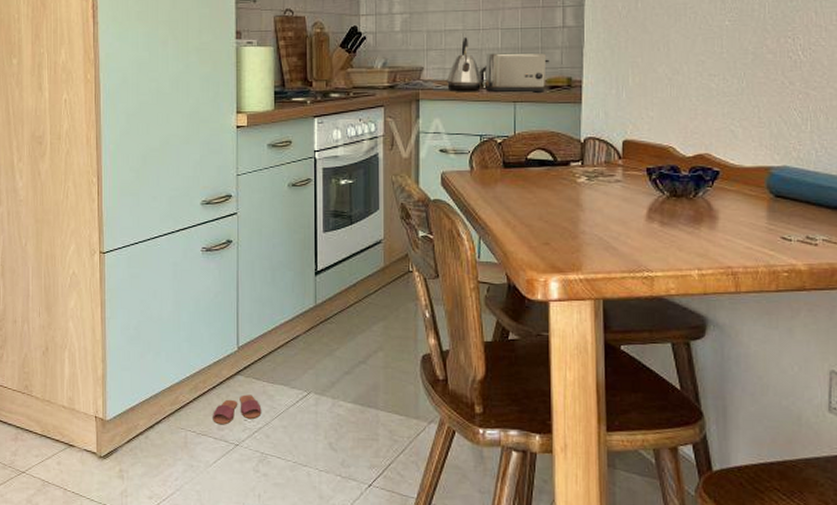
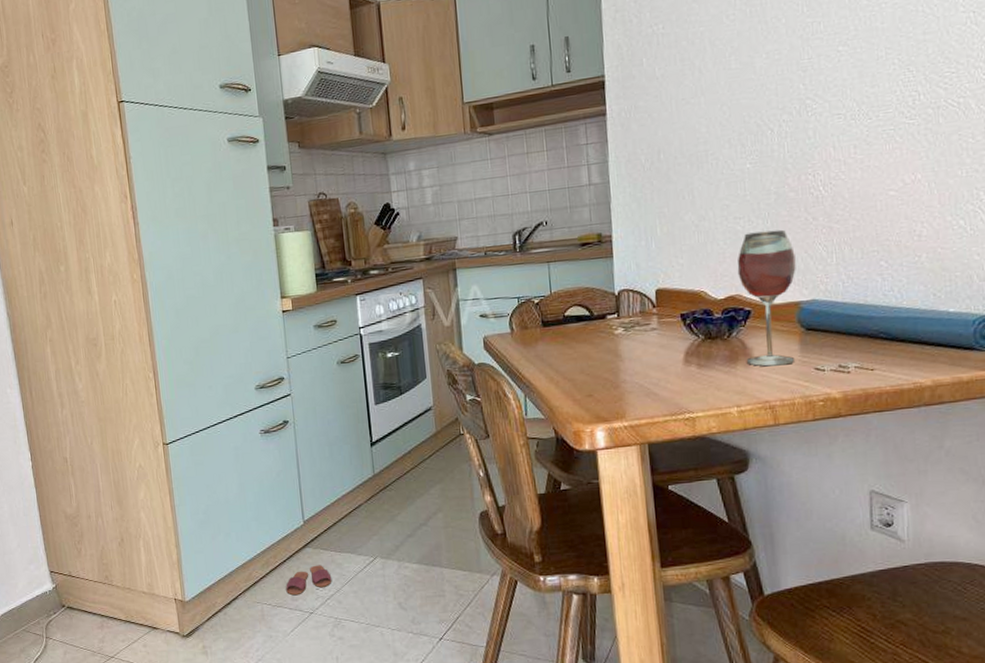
kettle: present [446,36,482,92] -> none [480,202,516,259]
toaster: present [485,52,550,93] -> none [517,212,579,255]
wineglass: none [708,91,769,231] -> present [737,229,796,367]

